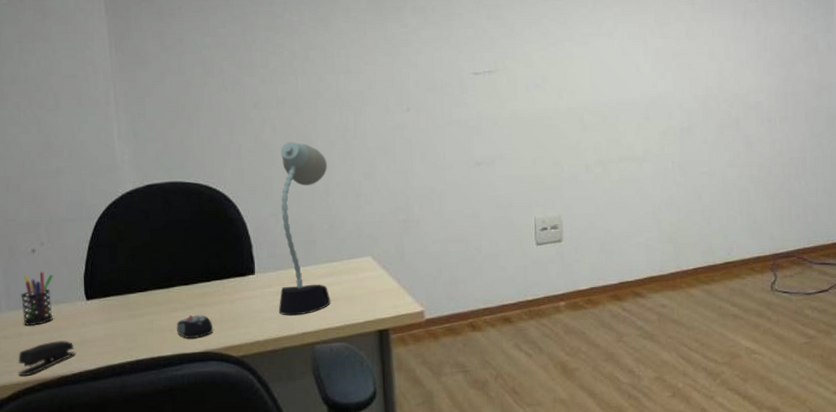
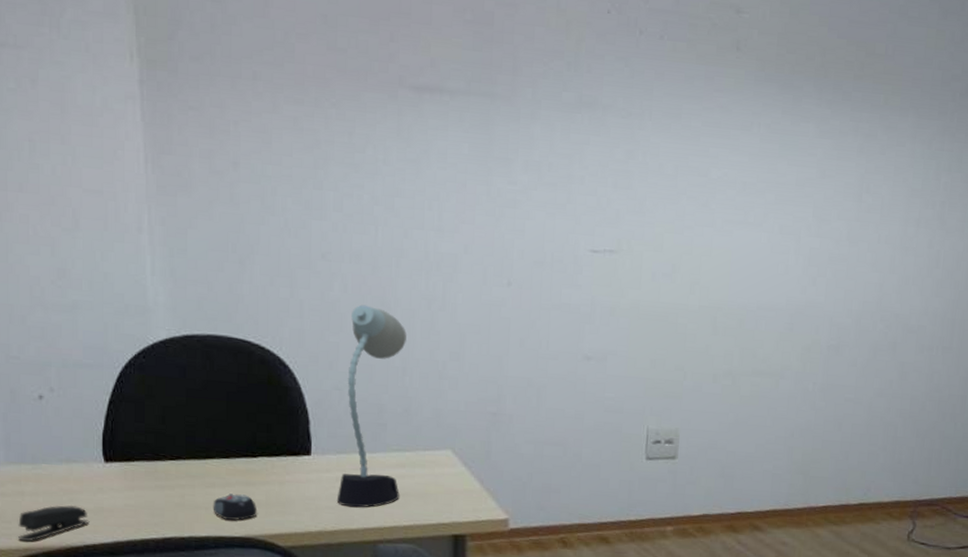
pen holder: present [21,271,54,326] -> none [24,422,65,485]

